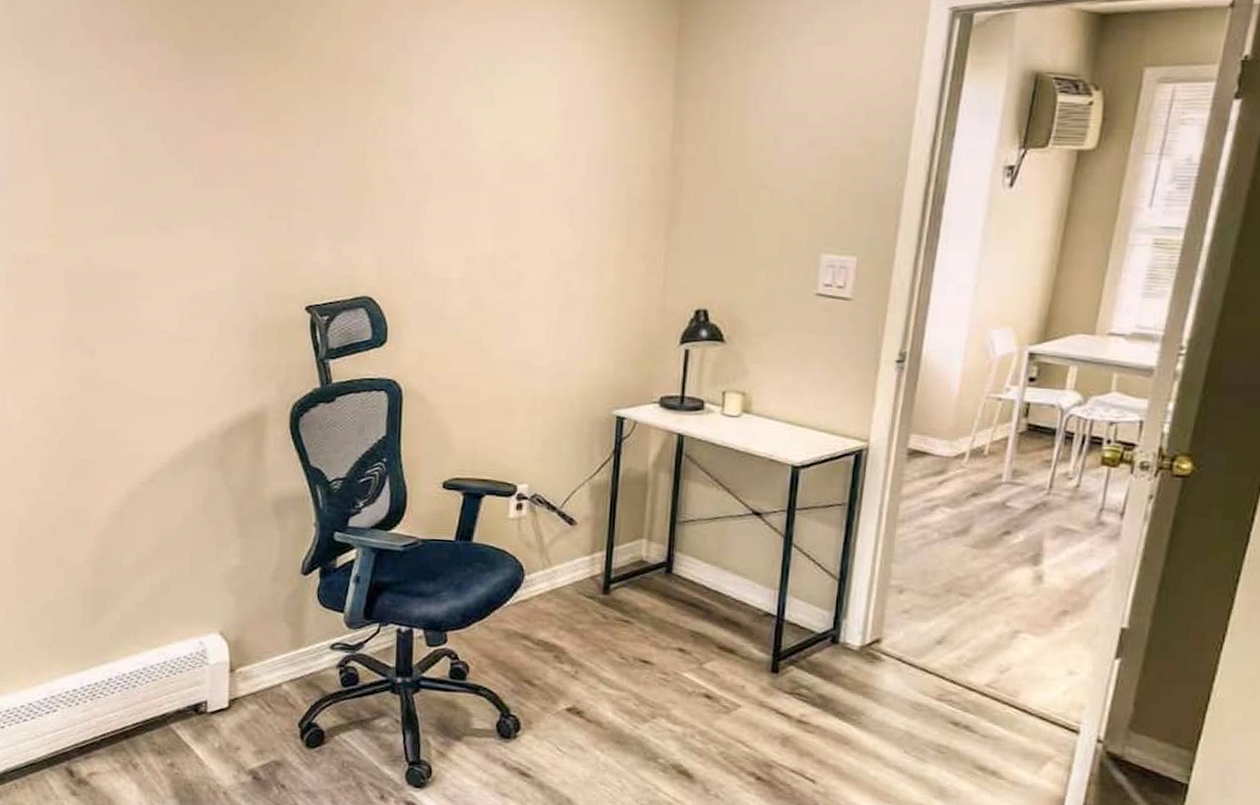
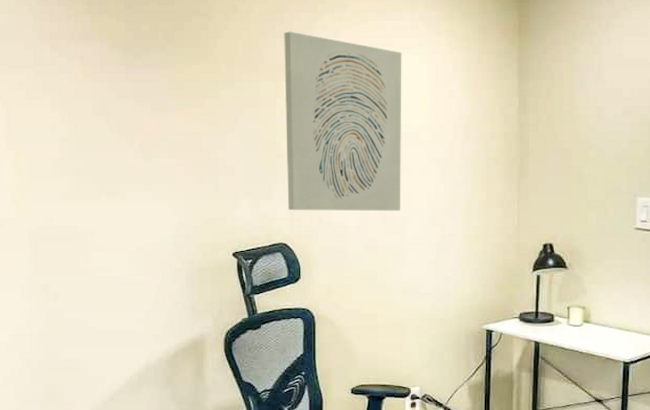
wall art: none [376,32,528,261] -> present [284,31,402,211]

